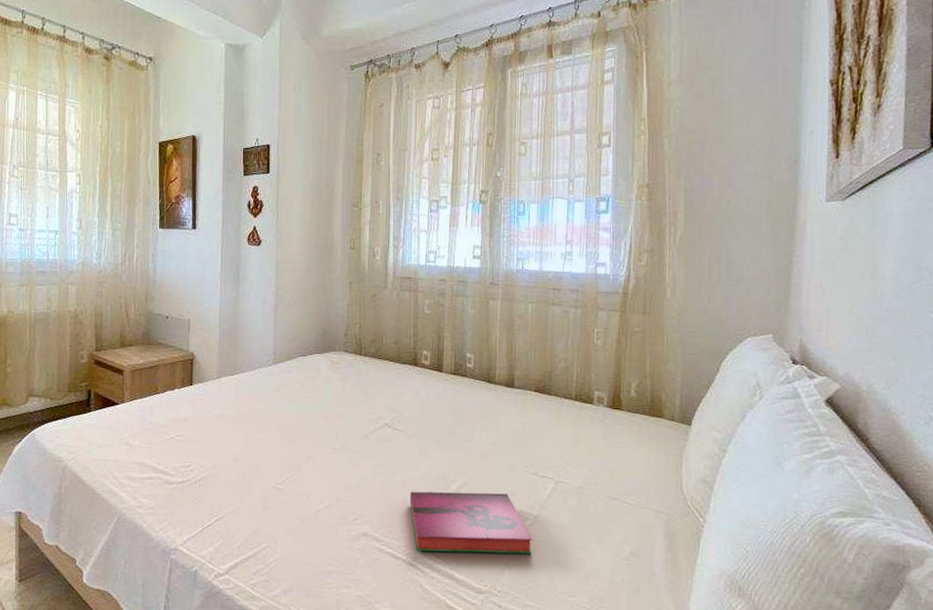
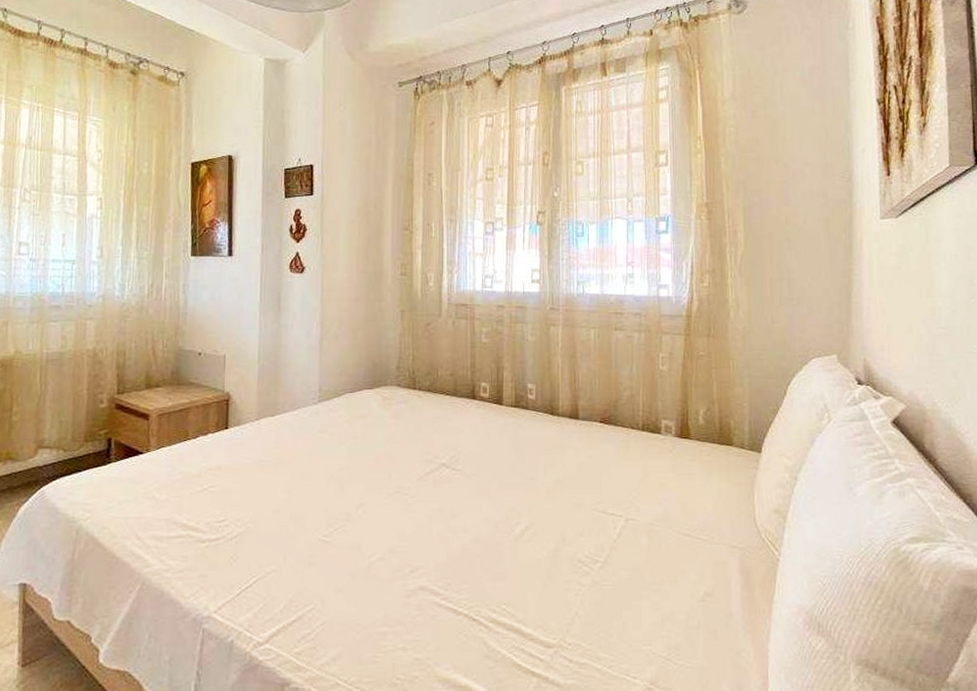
hardback book: present [410,491,533,554] -> none [471,535,604,604]

